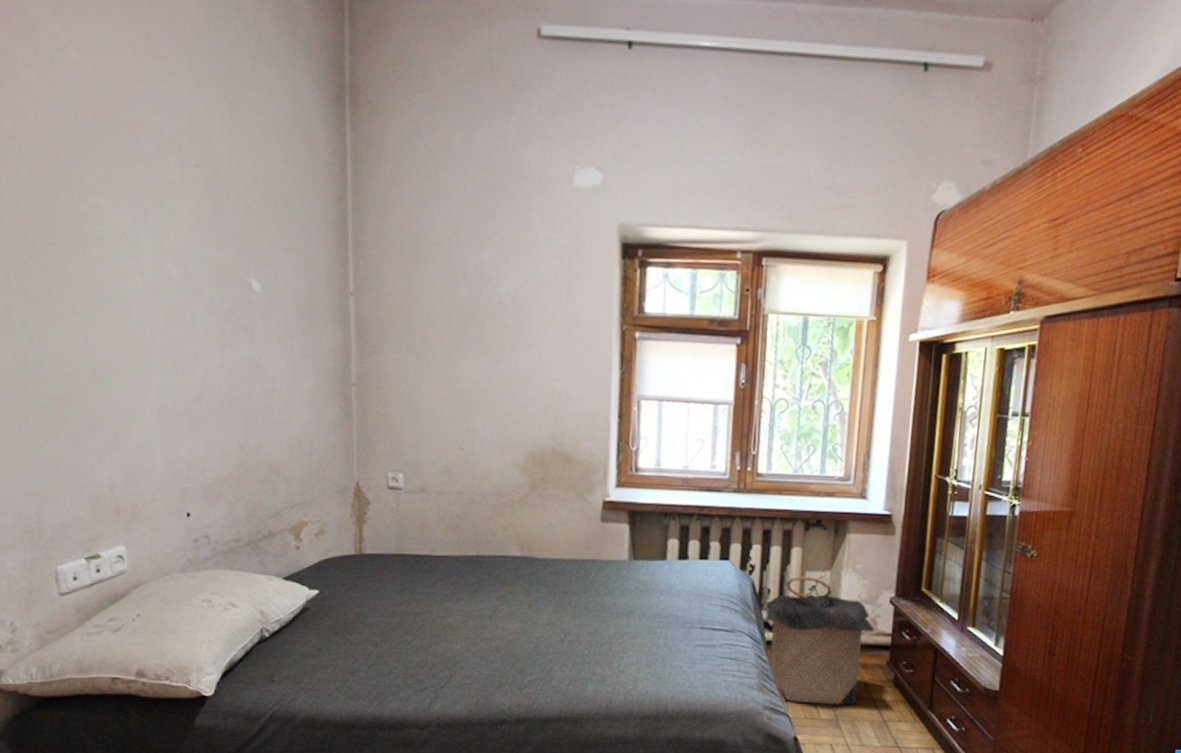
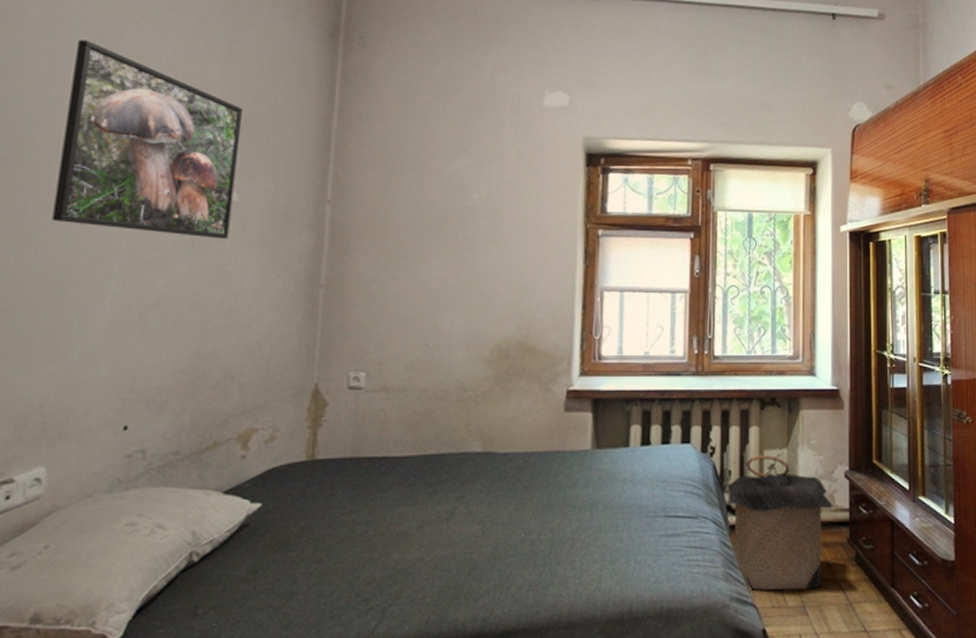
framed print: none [78,107,257,333] -> present [51,40,244,240]

